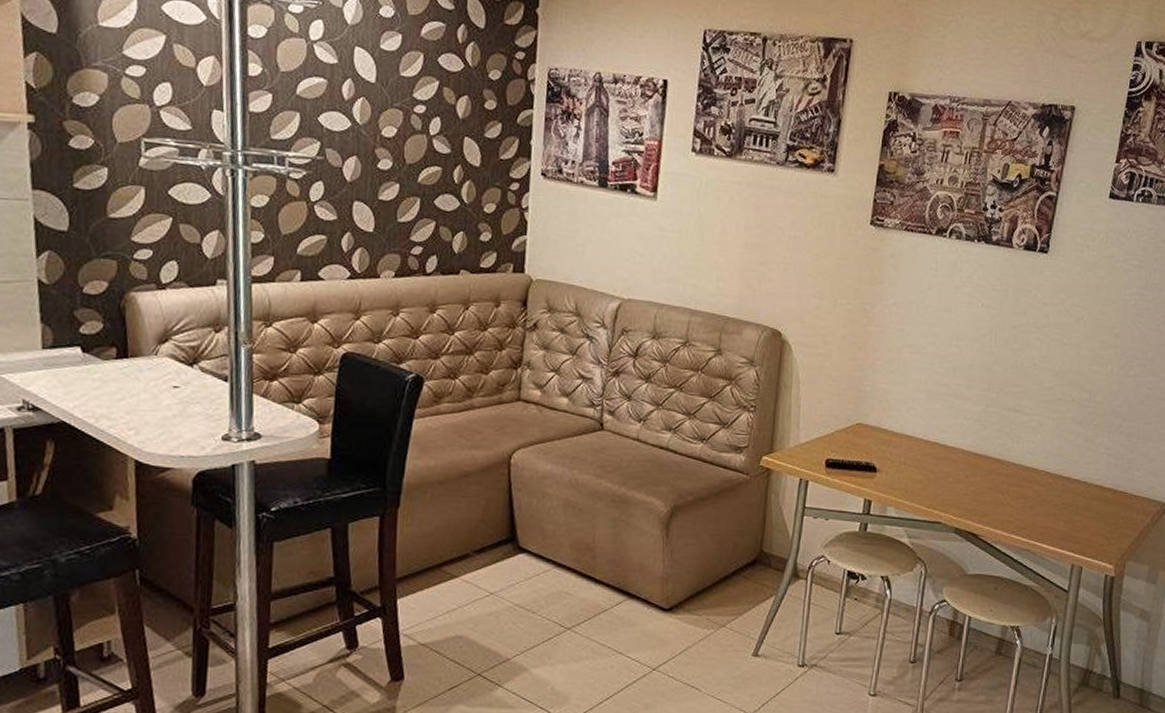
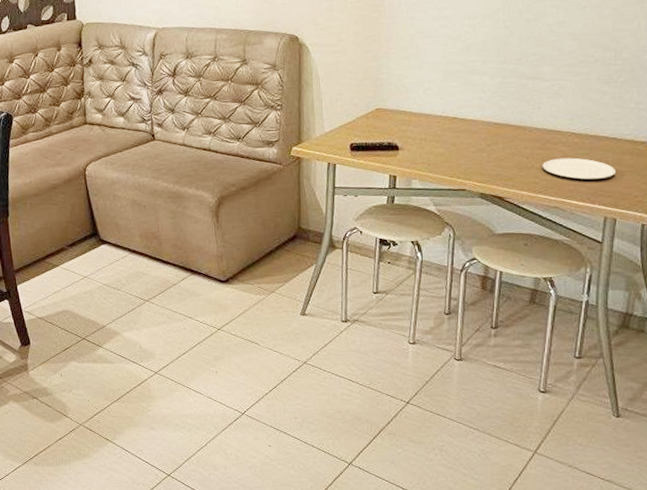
plate: none [1017,497,1084,525] -> present [542,157,615,181]

